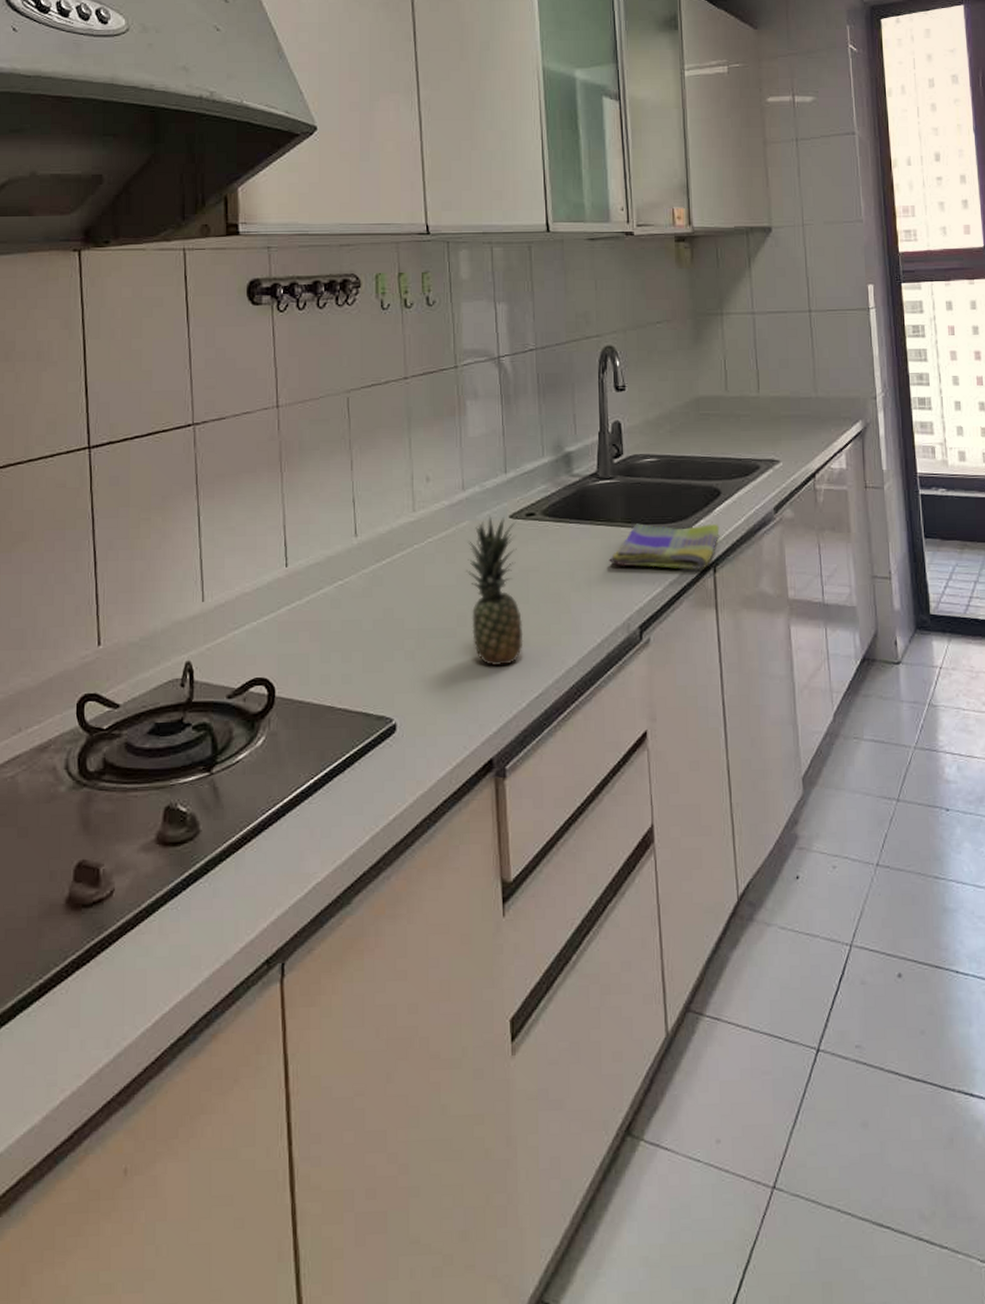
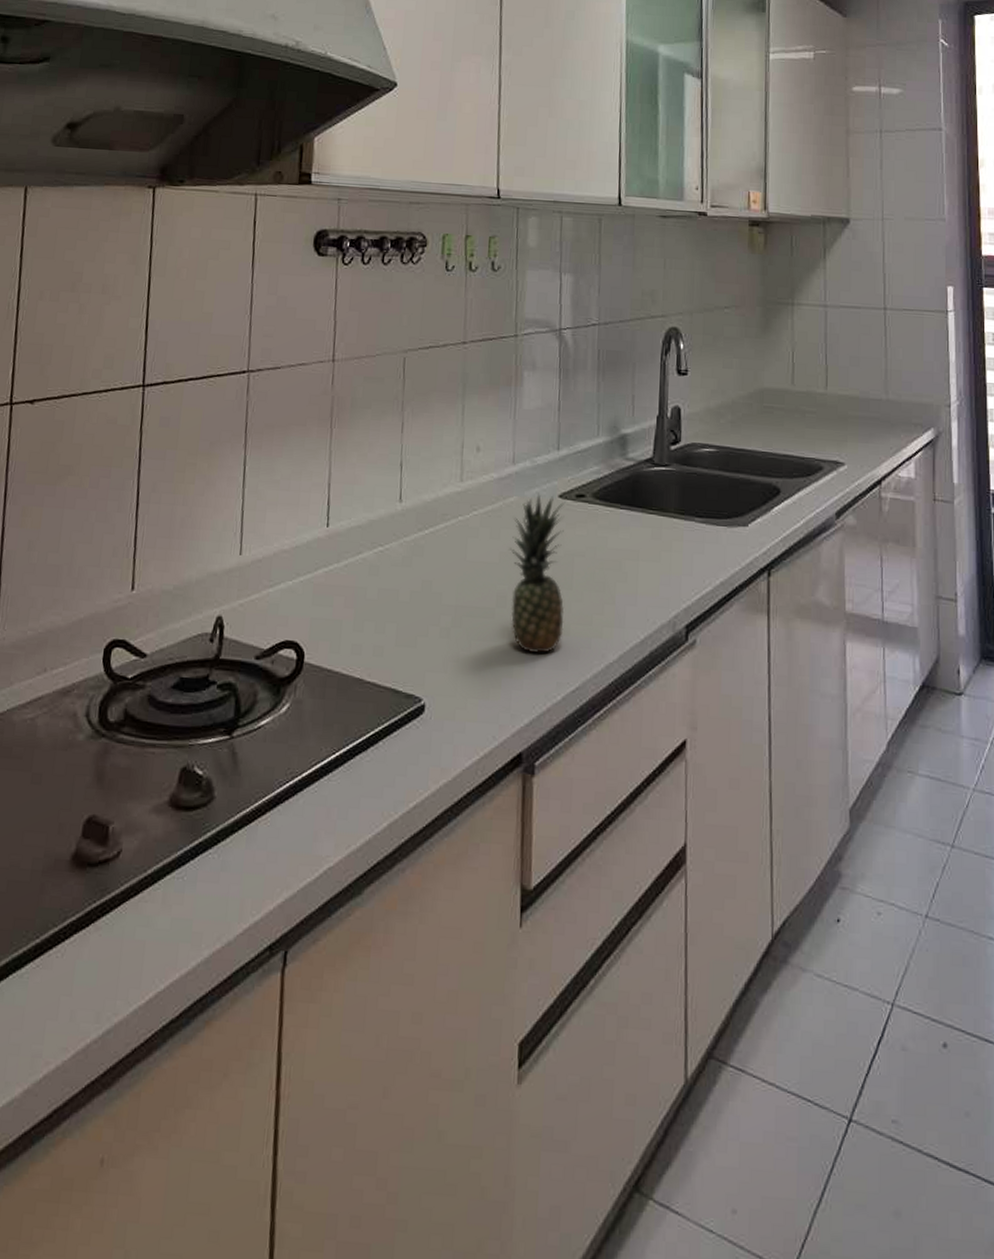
dish towel: present [609,523,720,570] -> none [658,516,777,571]

